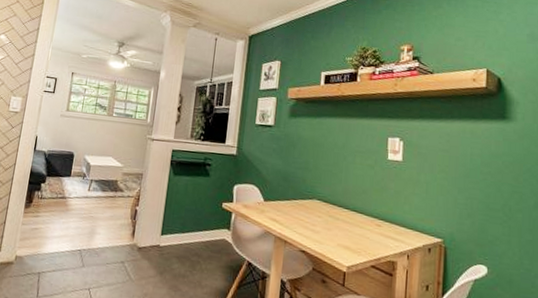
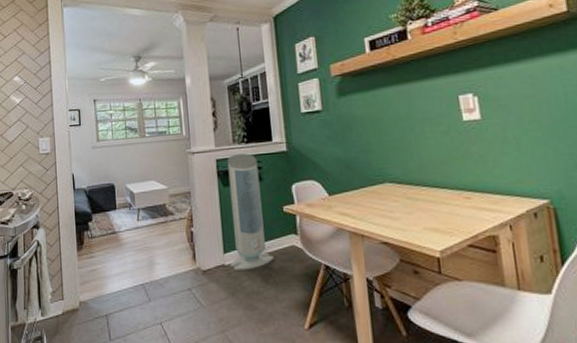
air purifier: none [163,148,209,254] -> present [227,153,274,271]

